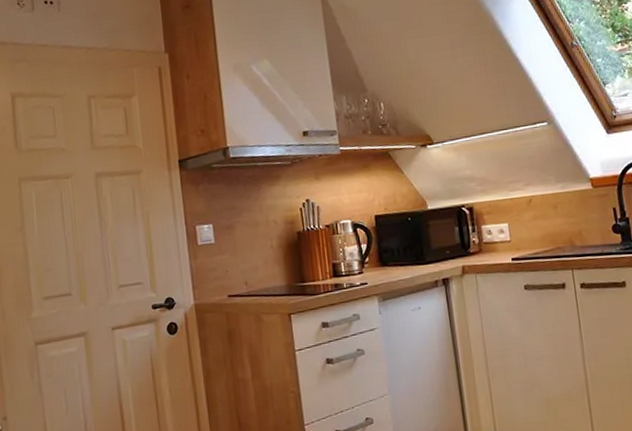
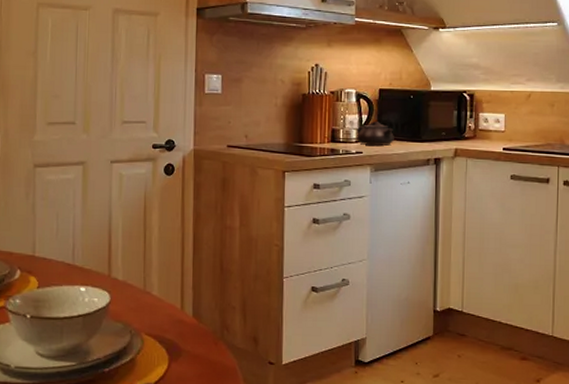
teapot: none [358,249,398,276] -> present [357,122,394,146]

